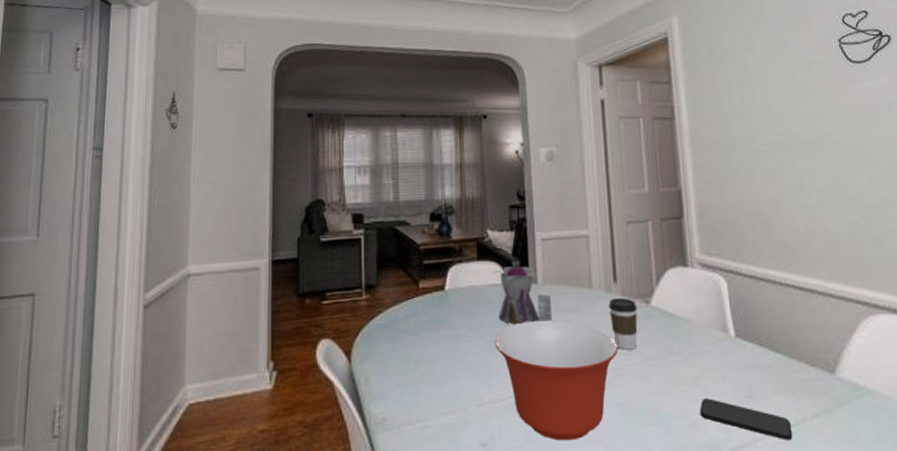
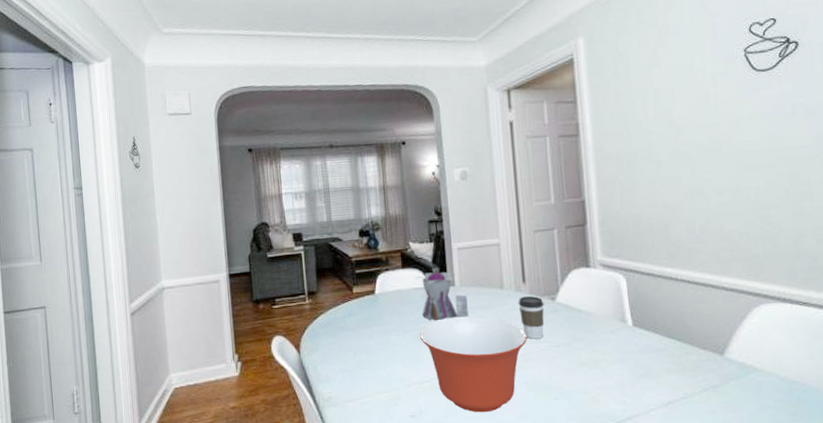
smartphone: present [700,398,793,441] -> none [599,377,683,411]

